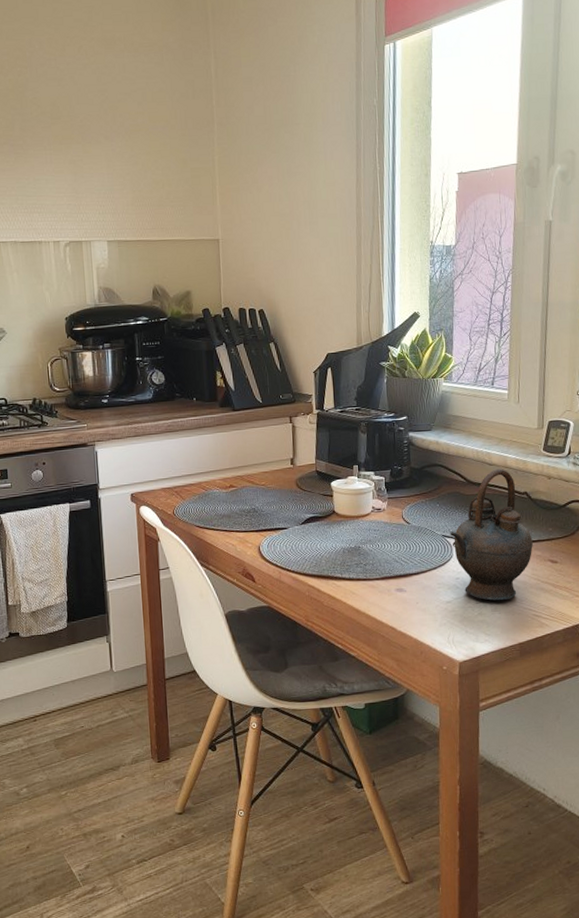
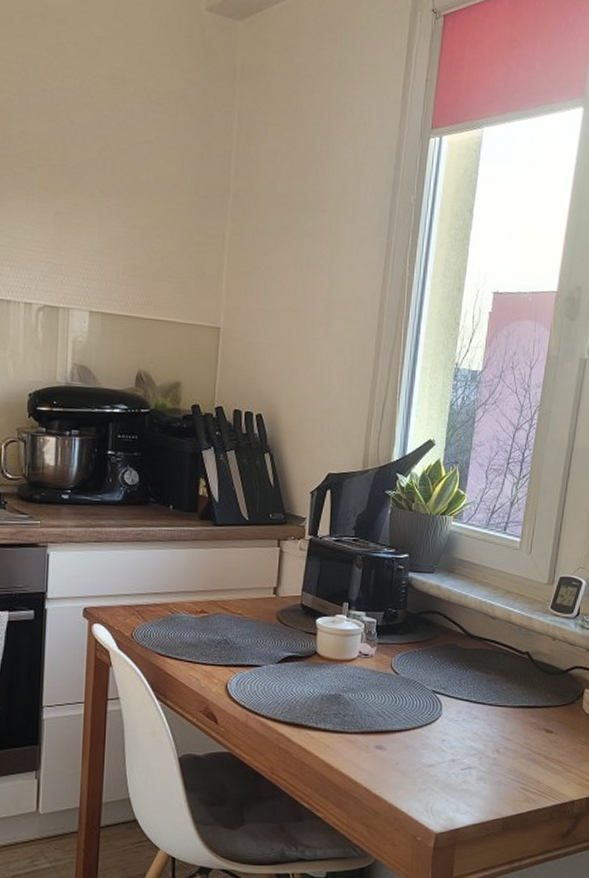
teapot: present [450,469,533,601] -> none [441,623,529,770]

